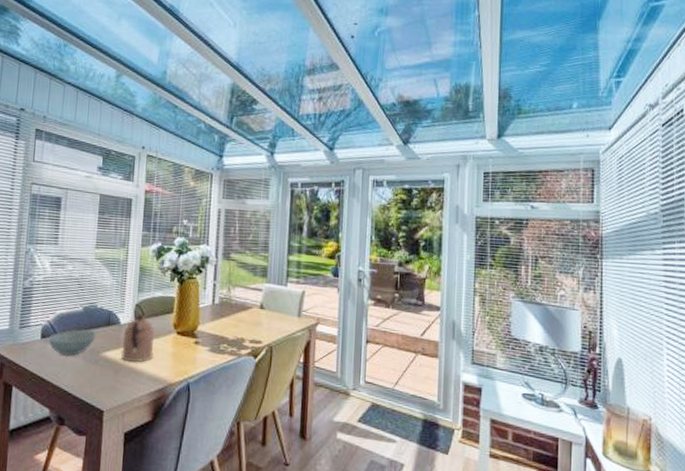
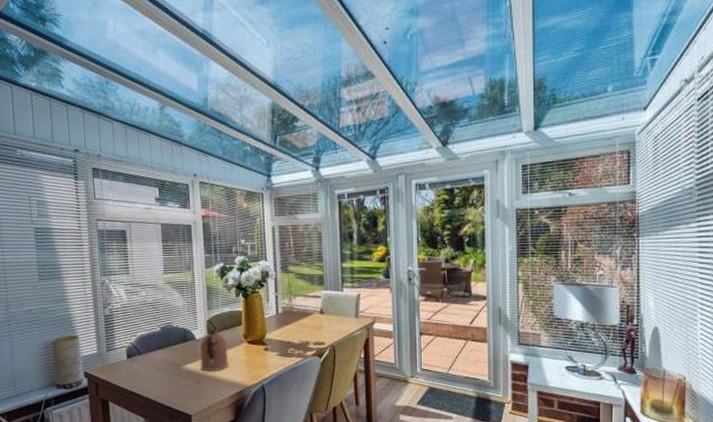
bowl: present [48,329,96,356] -> none [133,347,176,371]

